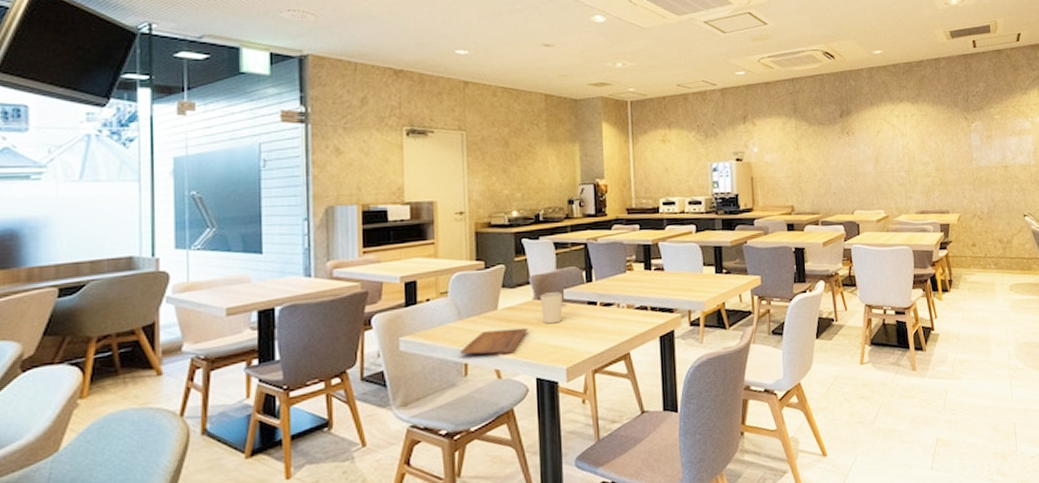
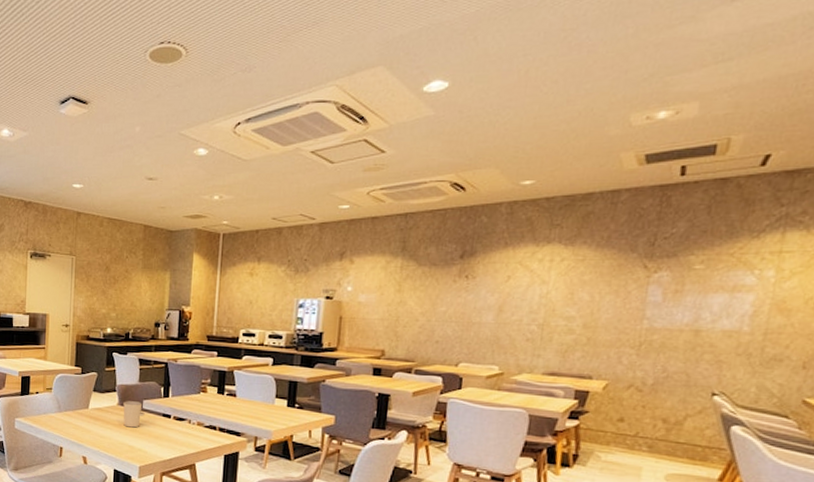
tray: present [459,327,528,355] -> none [57,424,111,445]

